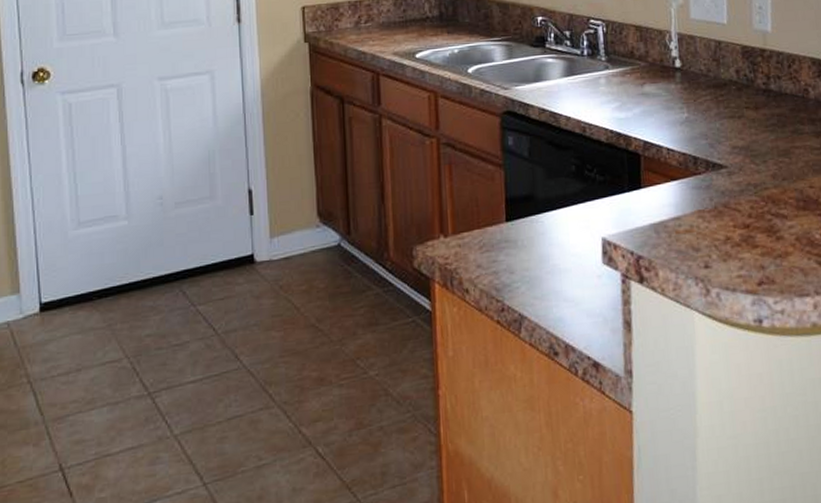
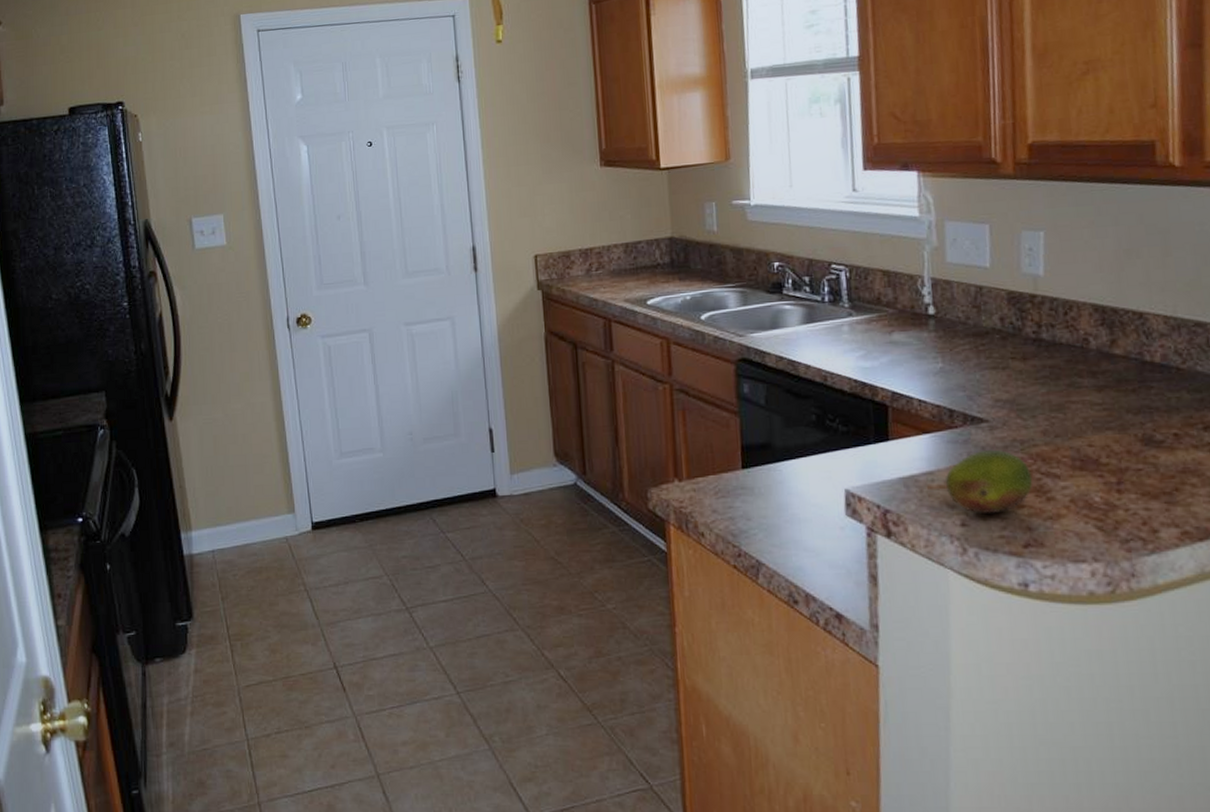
fruit: none [690,193,765,256] -> present [945,449,1033,514]

